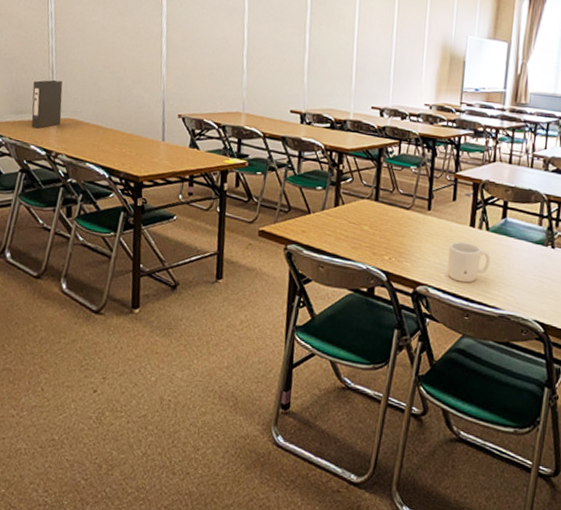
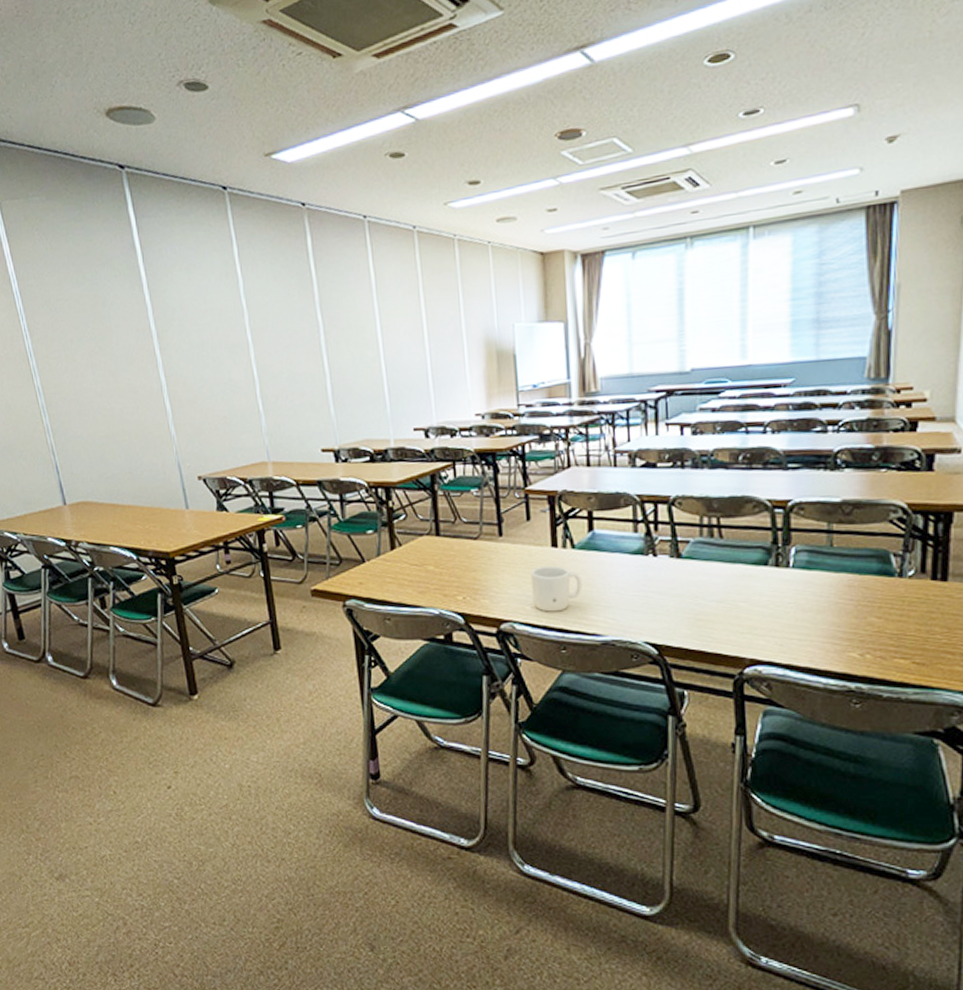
binder: present [31,79,63,129] -> none [36,461,74,519]

